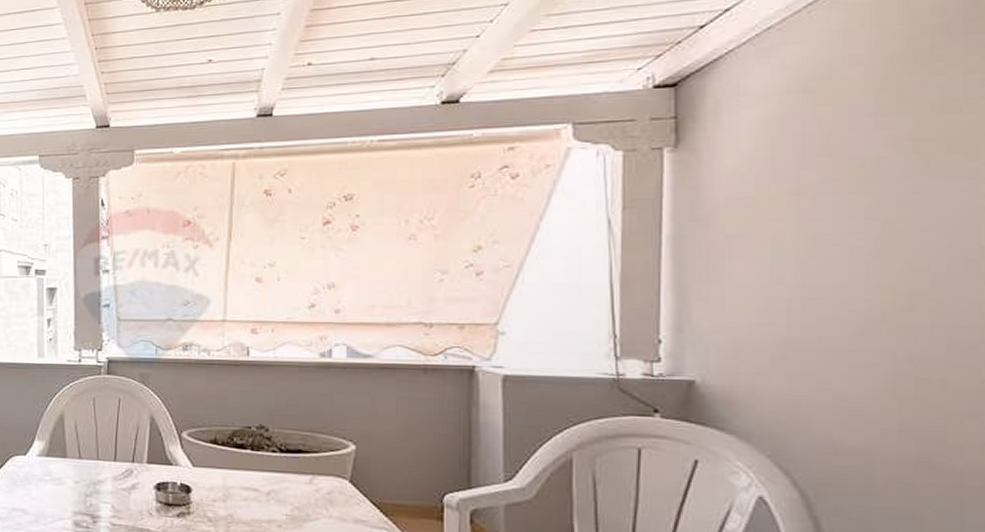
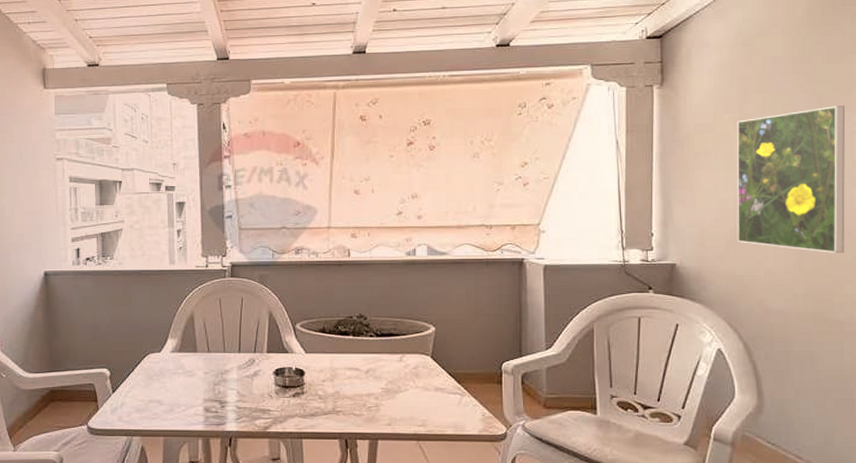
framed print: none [790,172,968,375] -> present [737,106,845,253]

